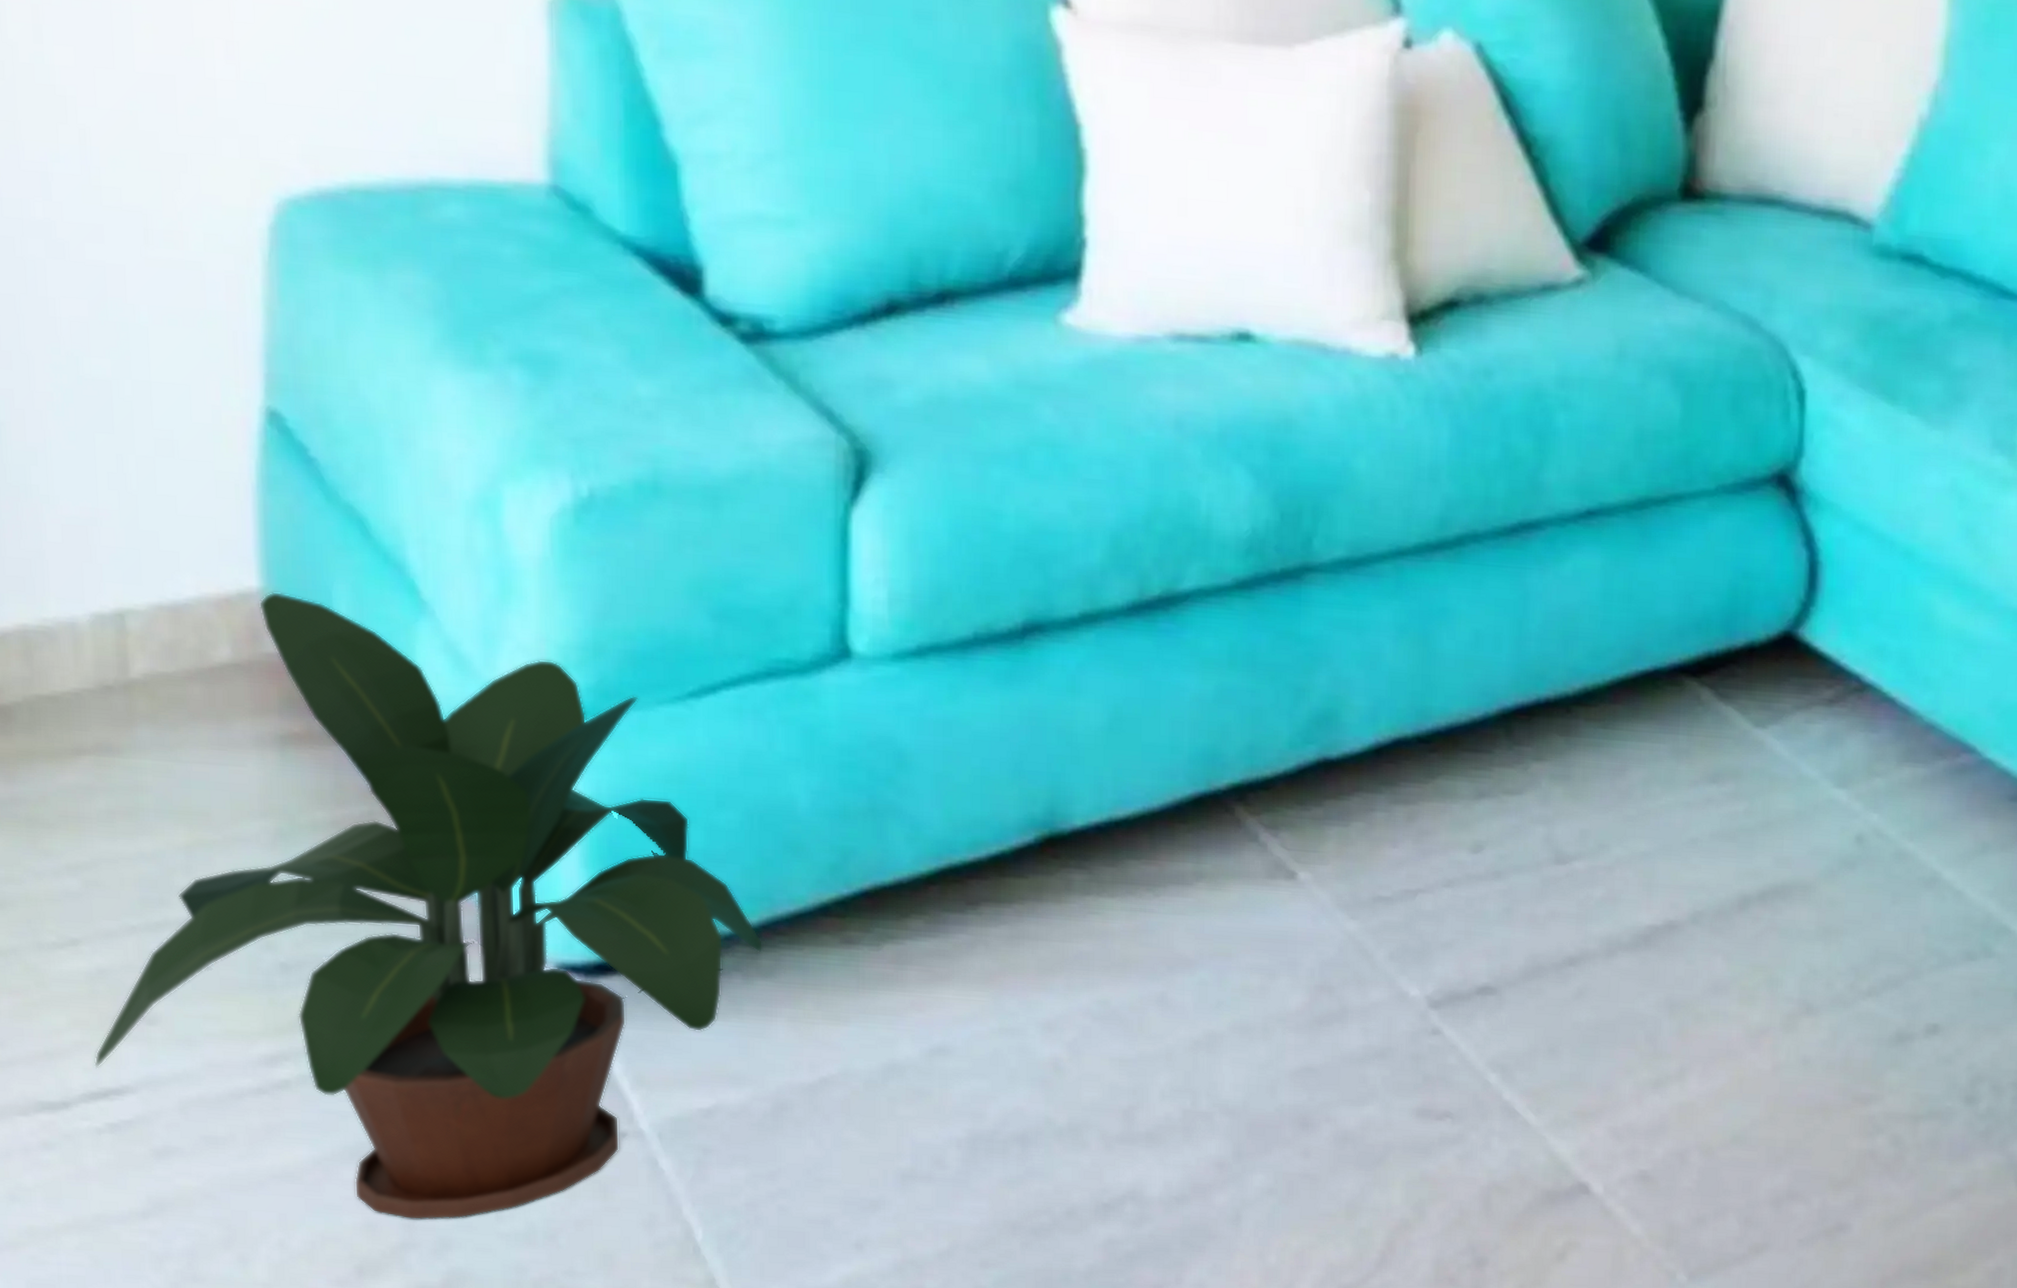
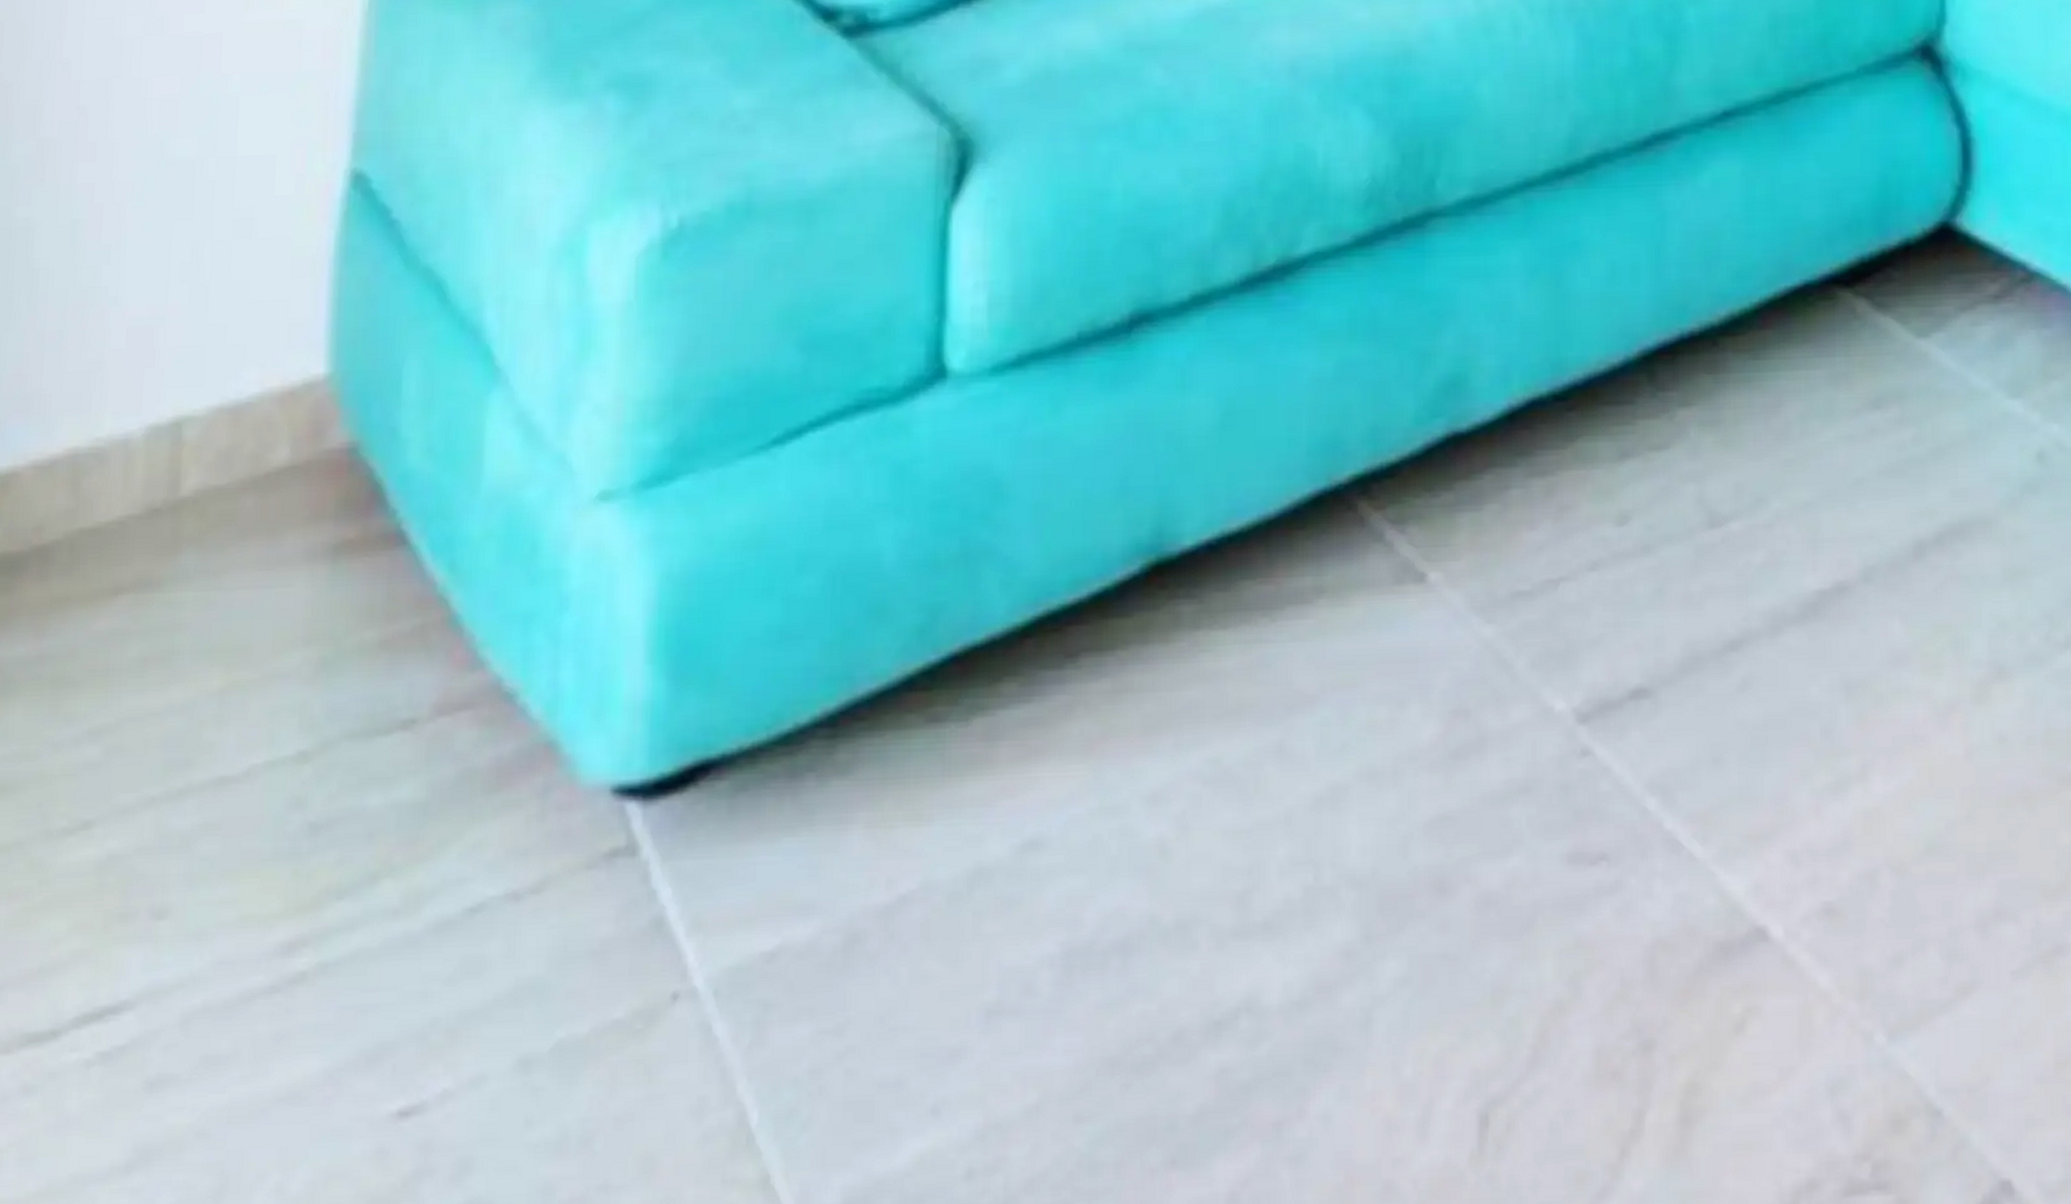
potted plant: present [94,591,764,1220] -> none [92,376,841,1139]

